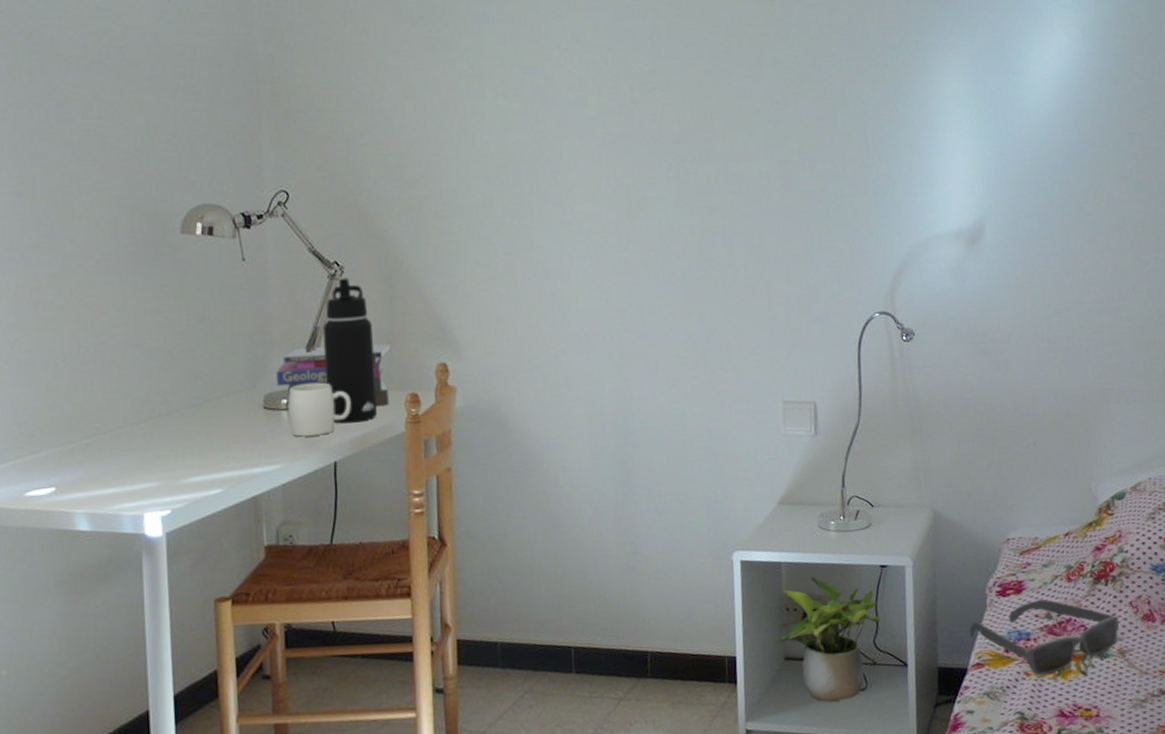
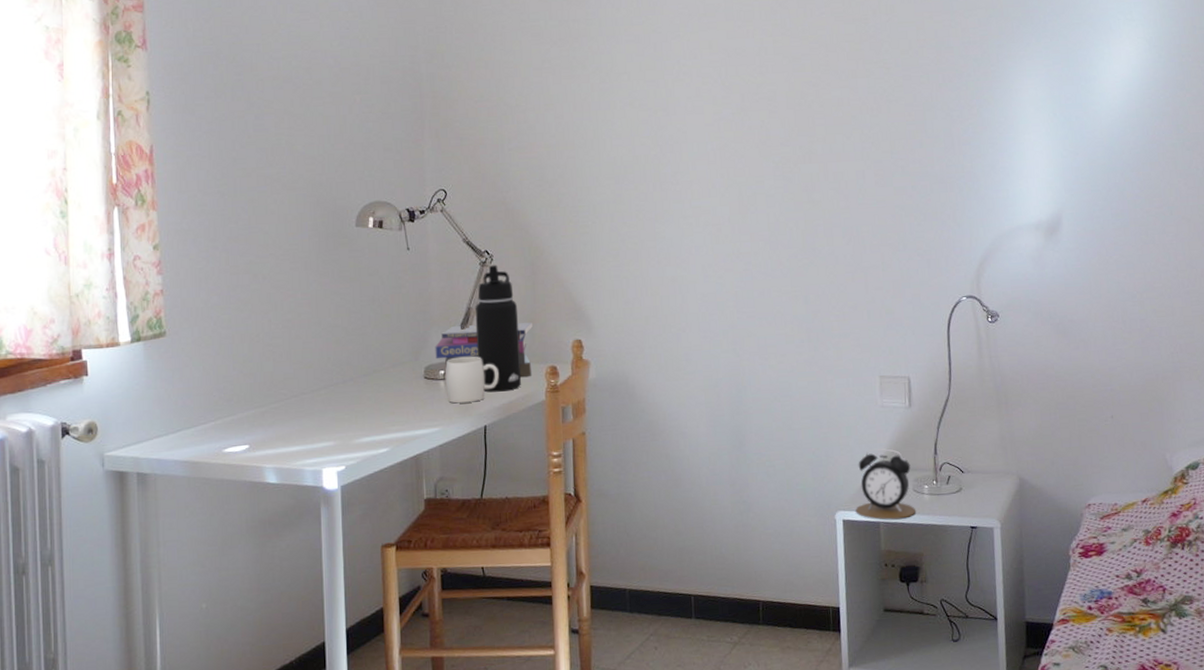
alarm clock: none [755,481,820,560] -> present [855,448,916,520]
potted plant: present [774,576,880,702] -> none [874,535,971,651]
glasses: present [969,599,1119,676] -> none [1054,560,1196,633]

